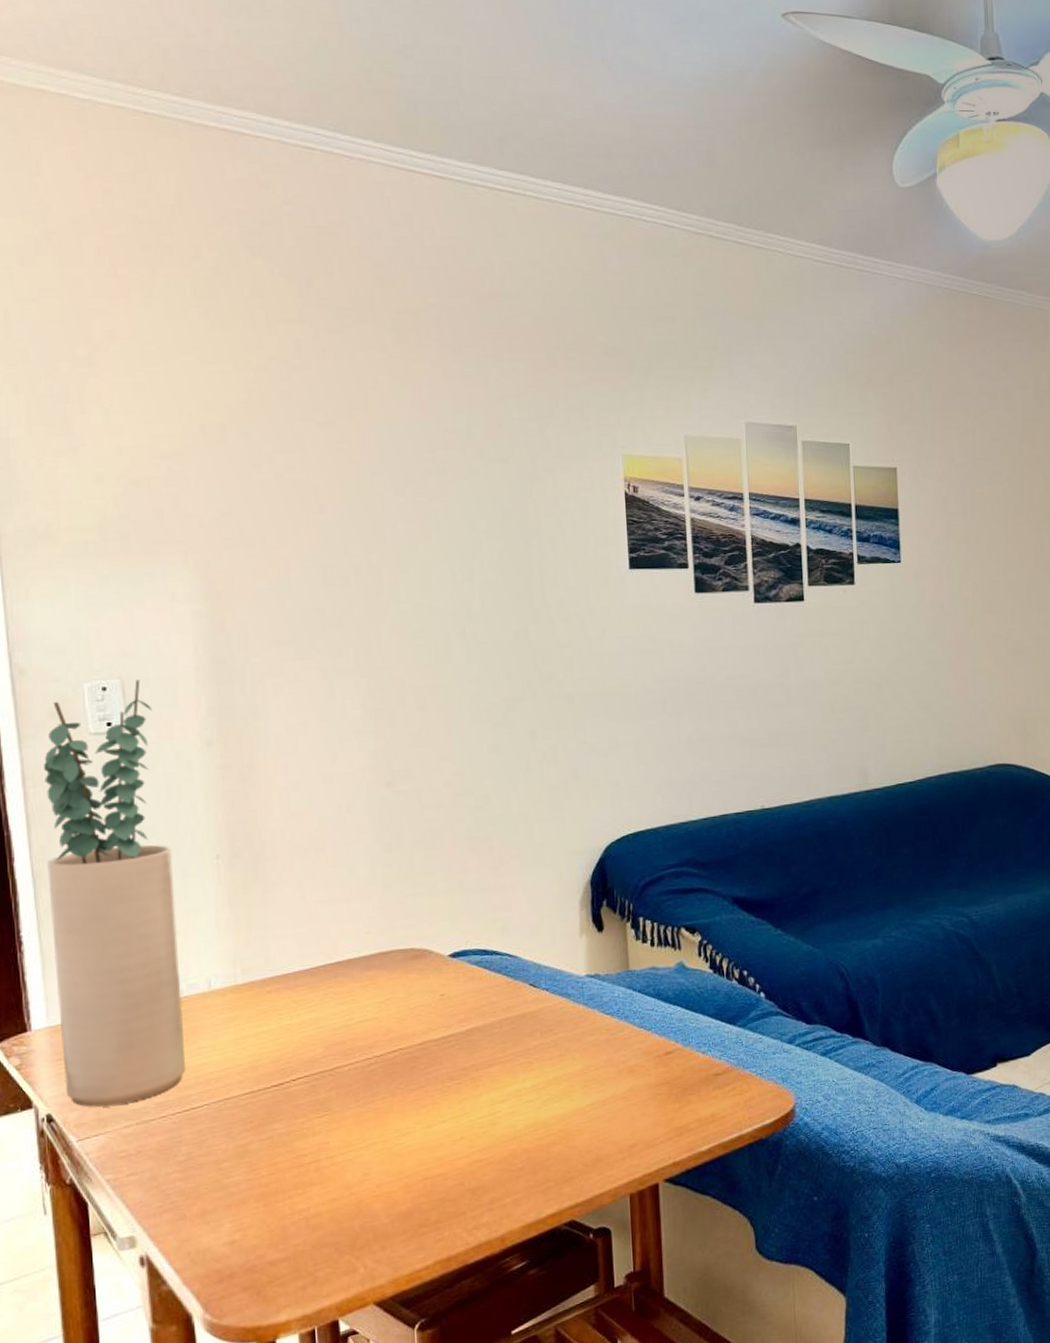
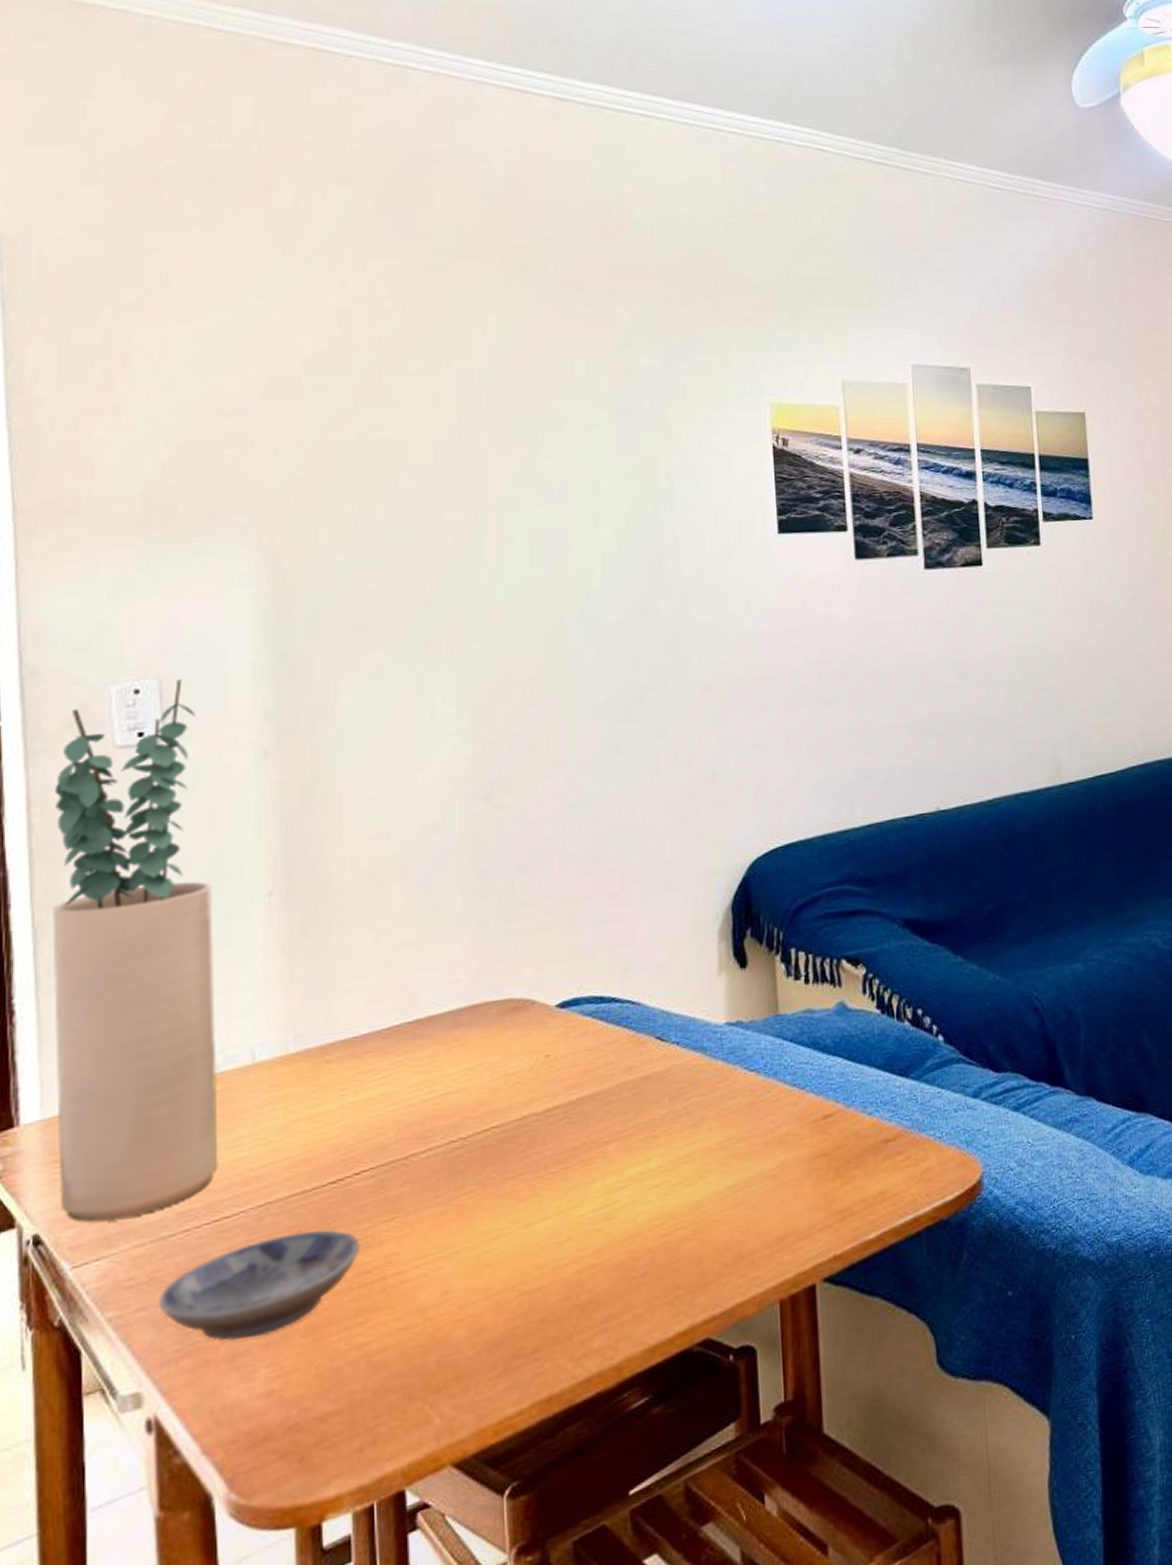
bowl: none [144,1122,299,1202] -> present [157,1230,360,1341]

